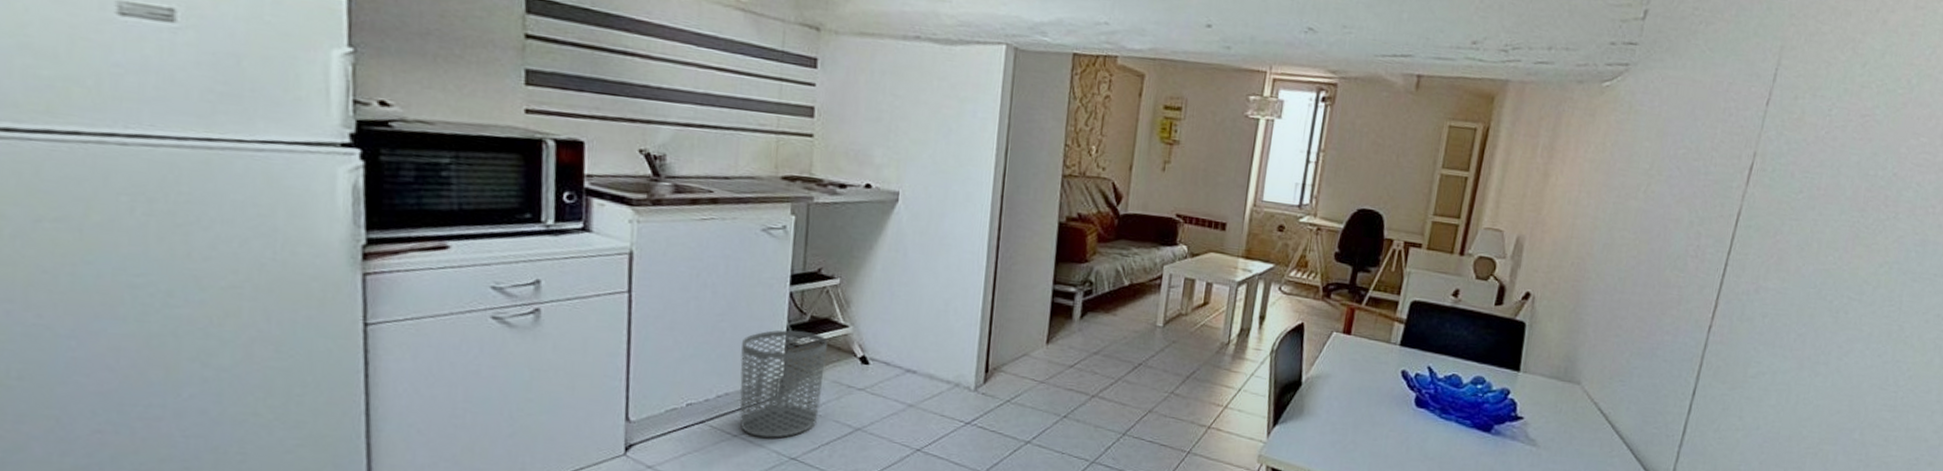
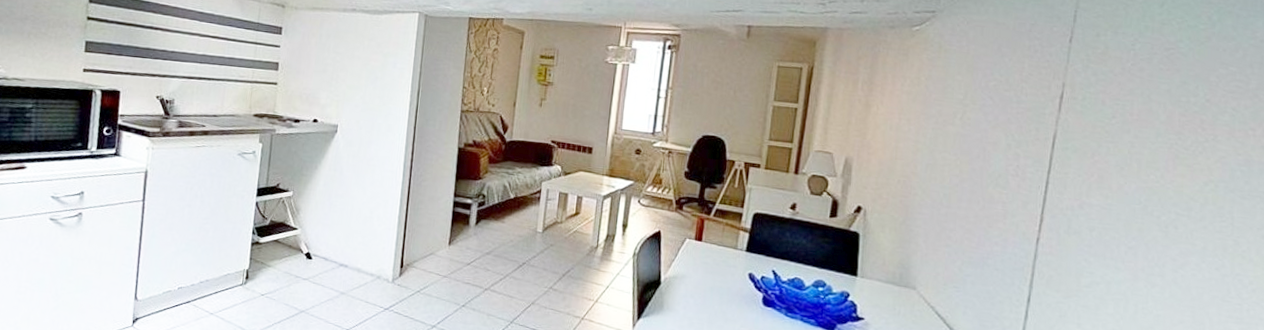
waste bin: present [739,330,828,438] -> none [215,231,282,317]

